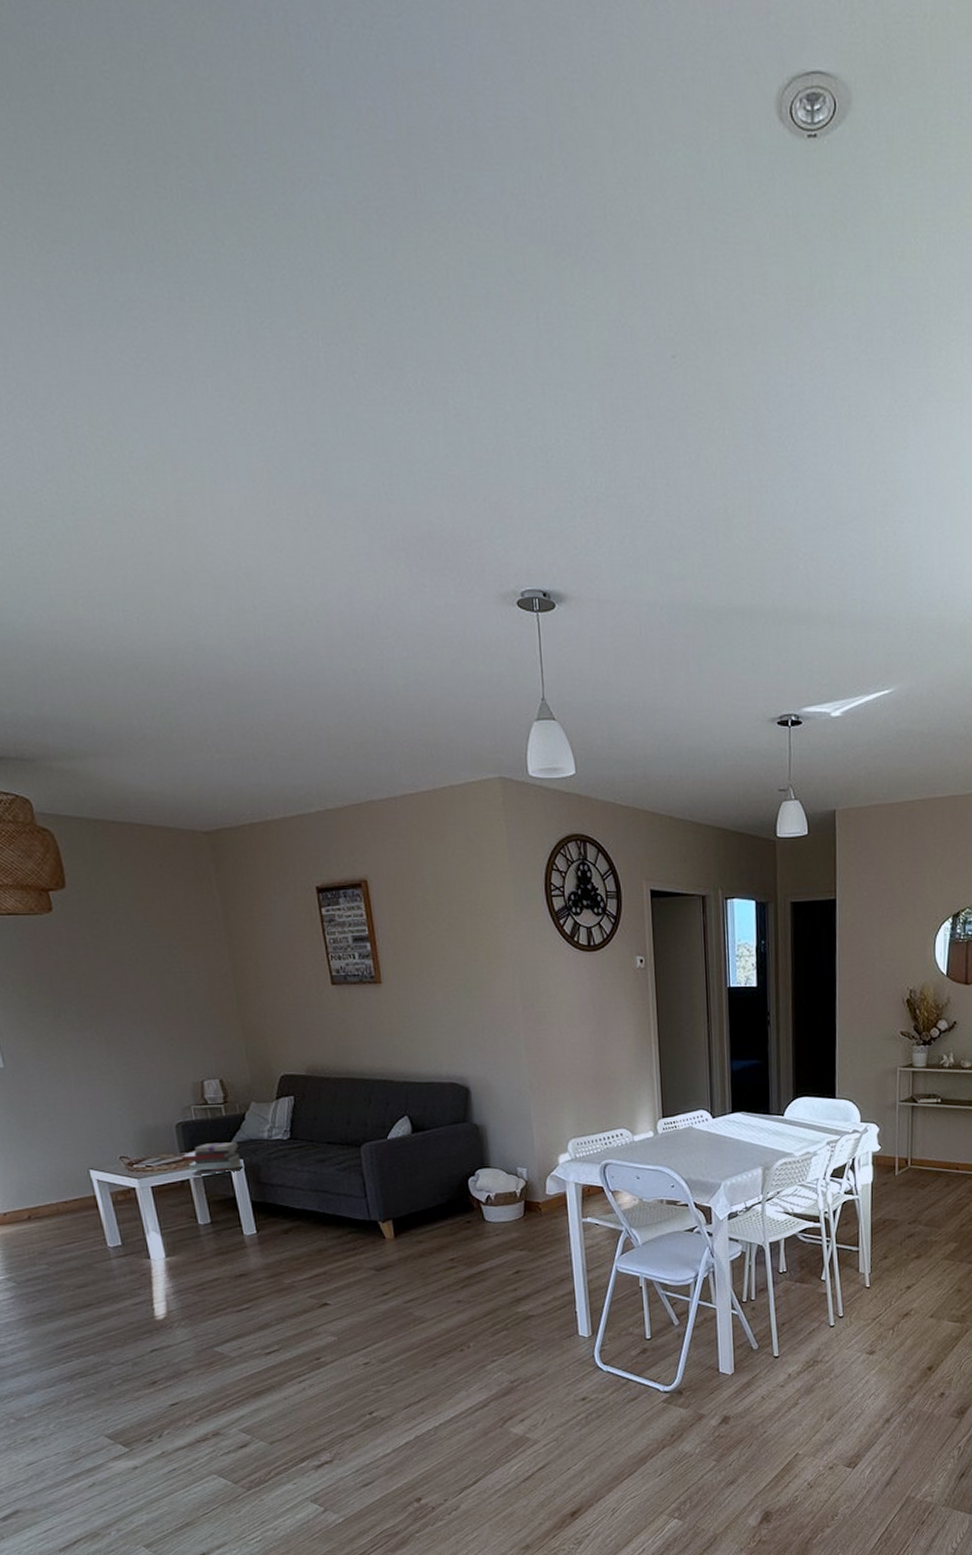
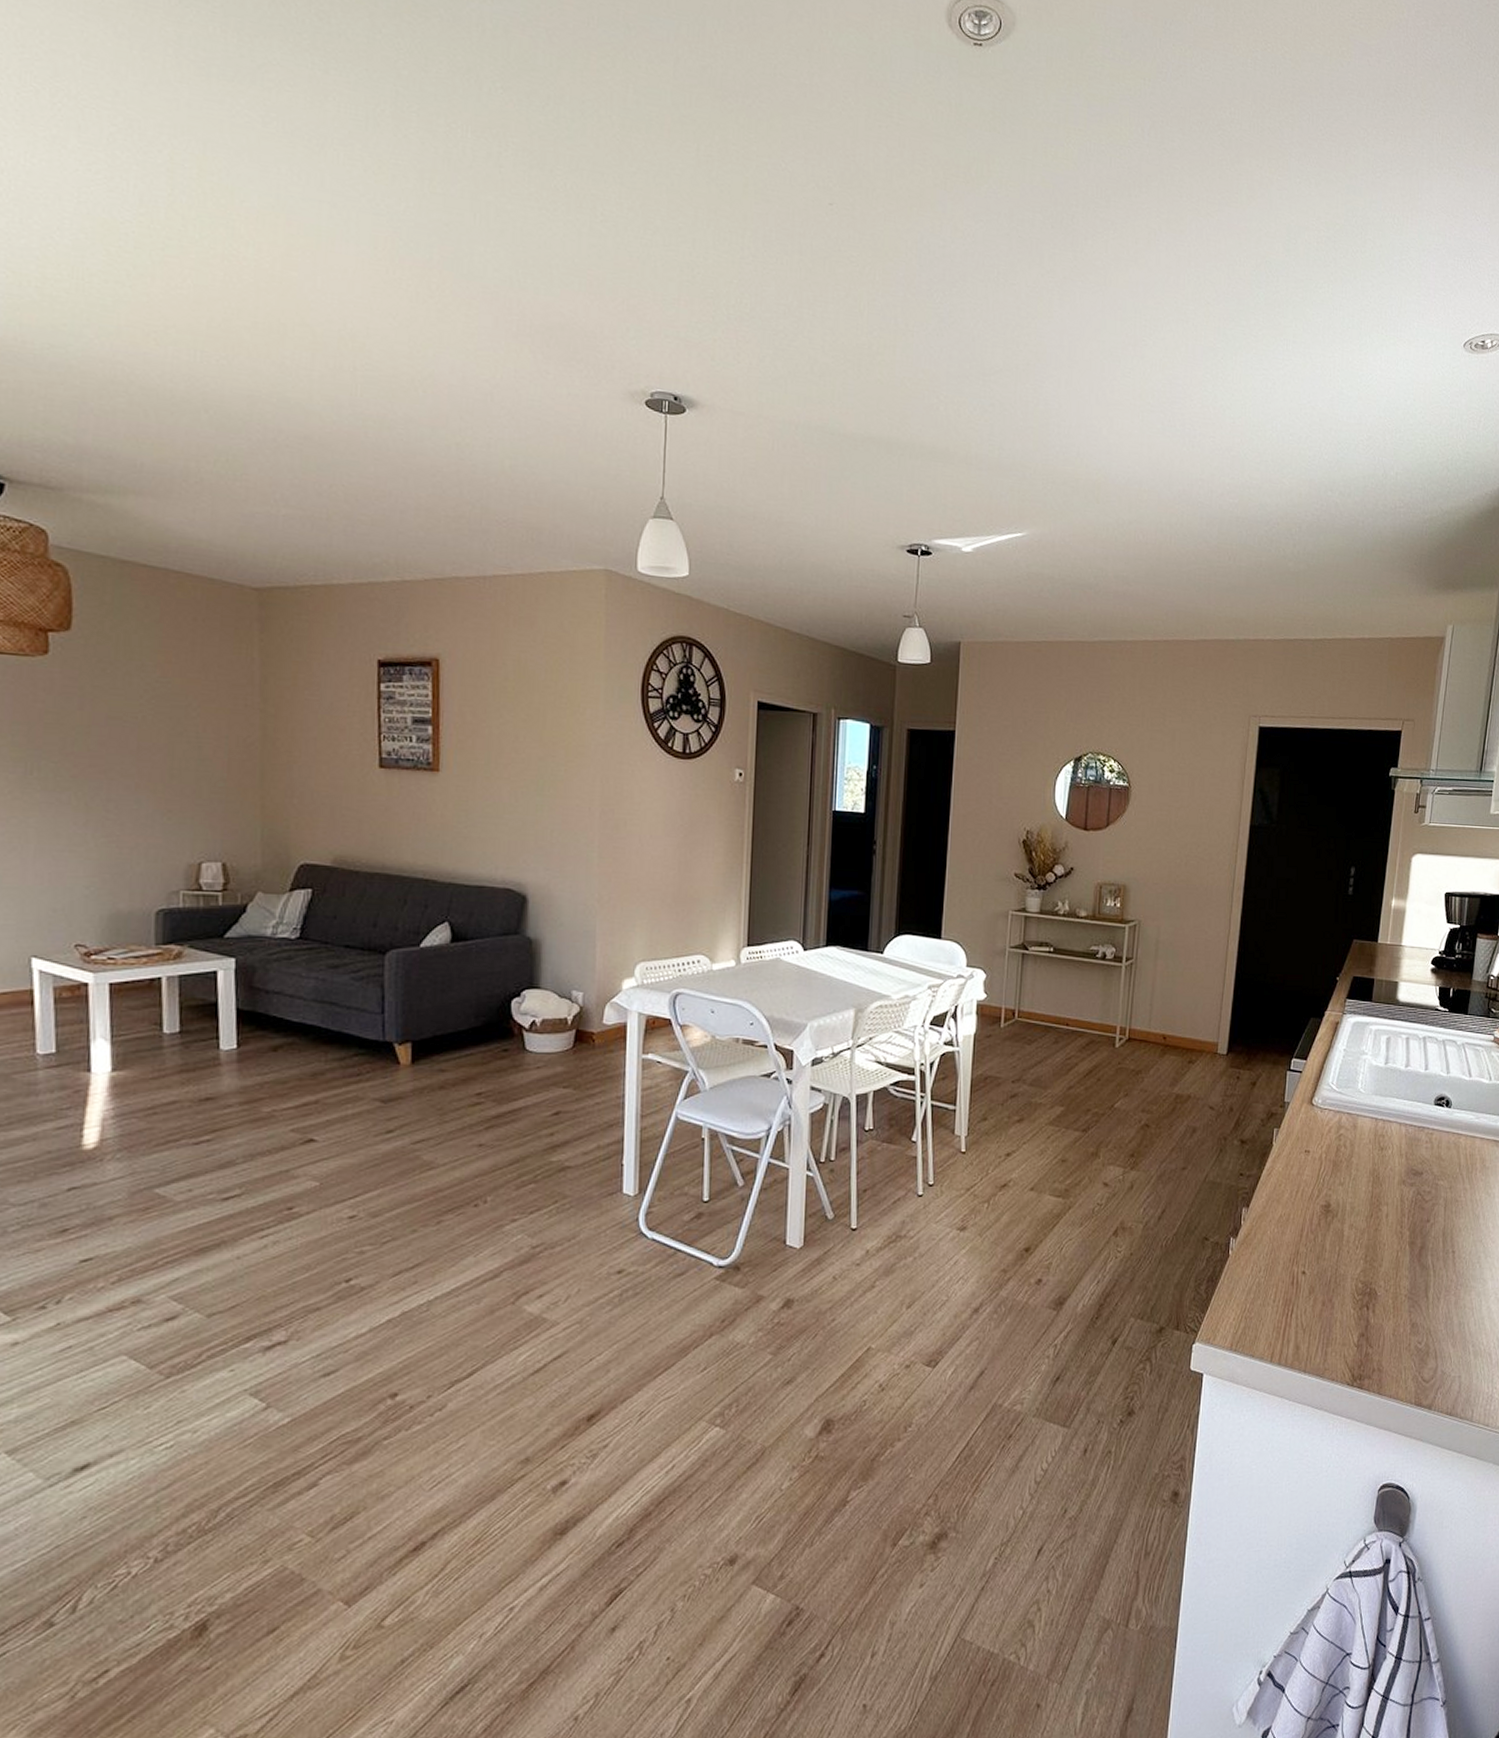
books: present [181,1142,243,1172] -> none [156,936,233,970]

